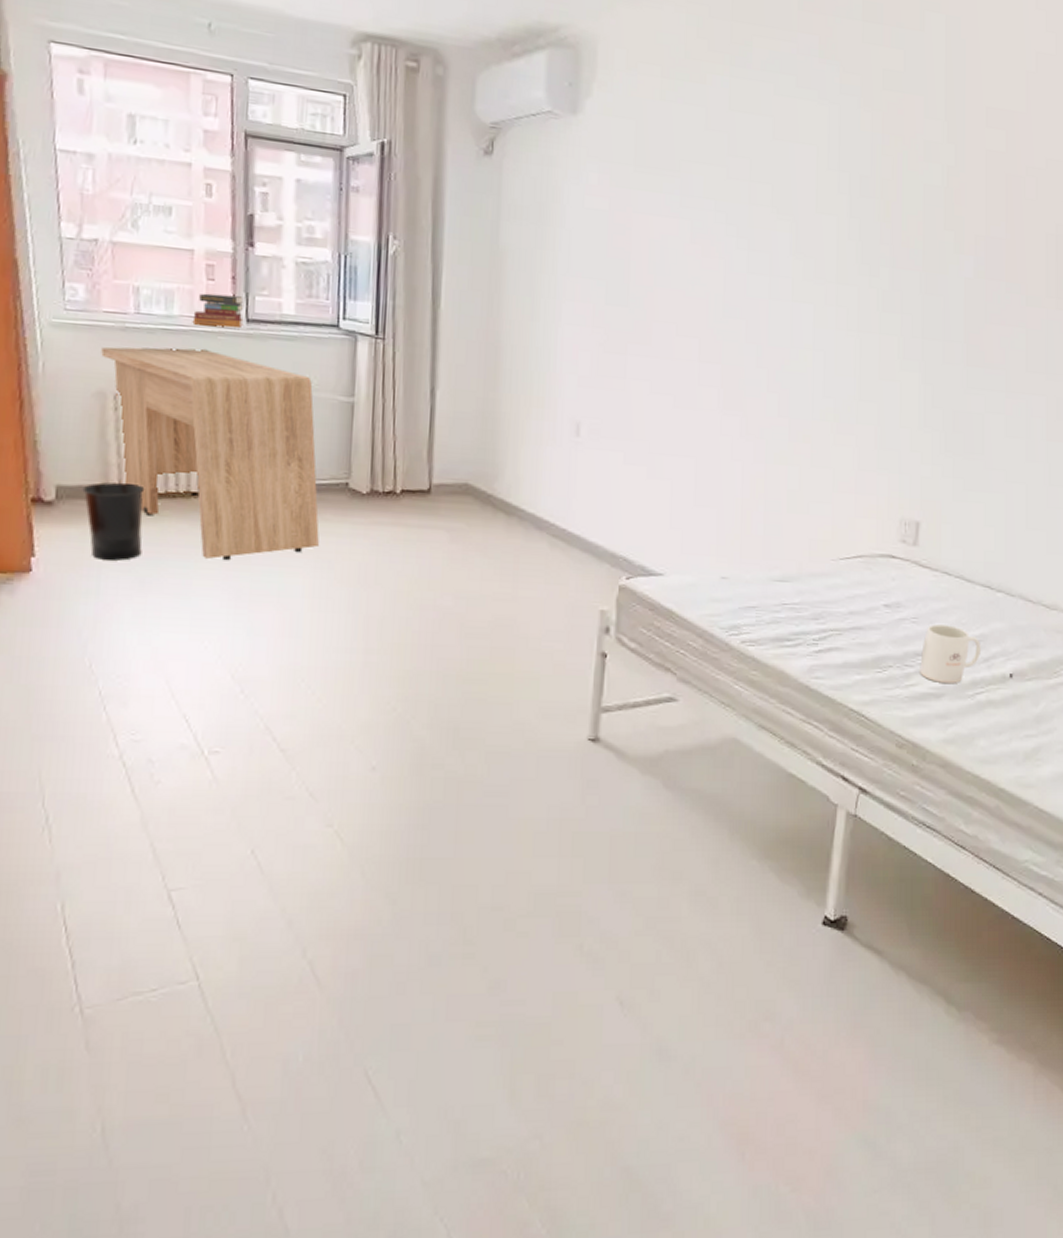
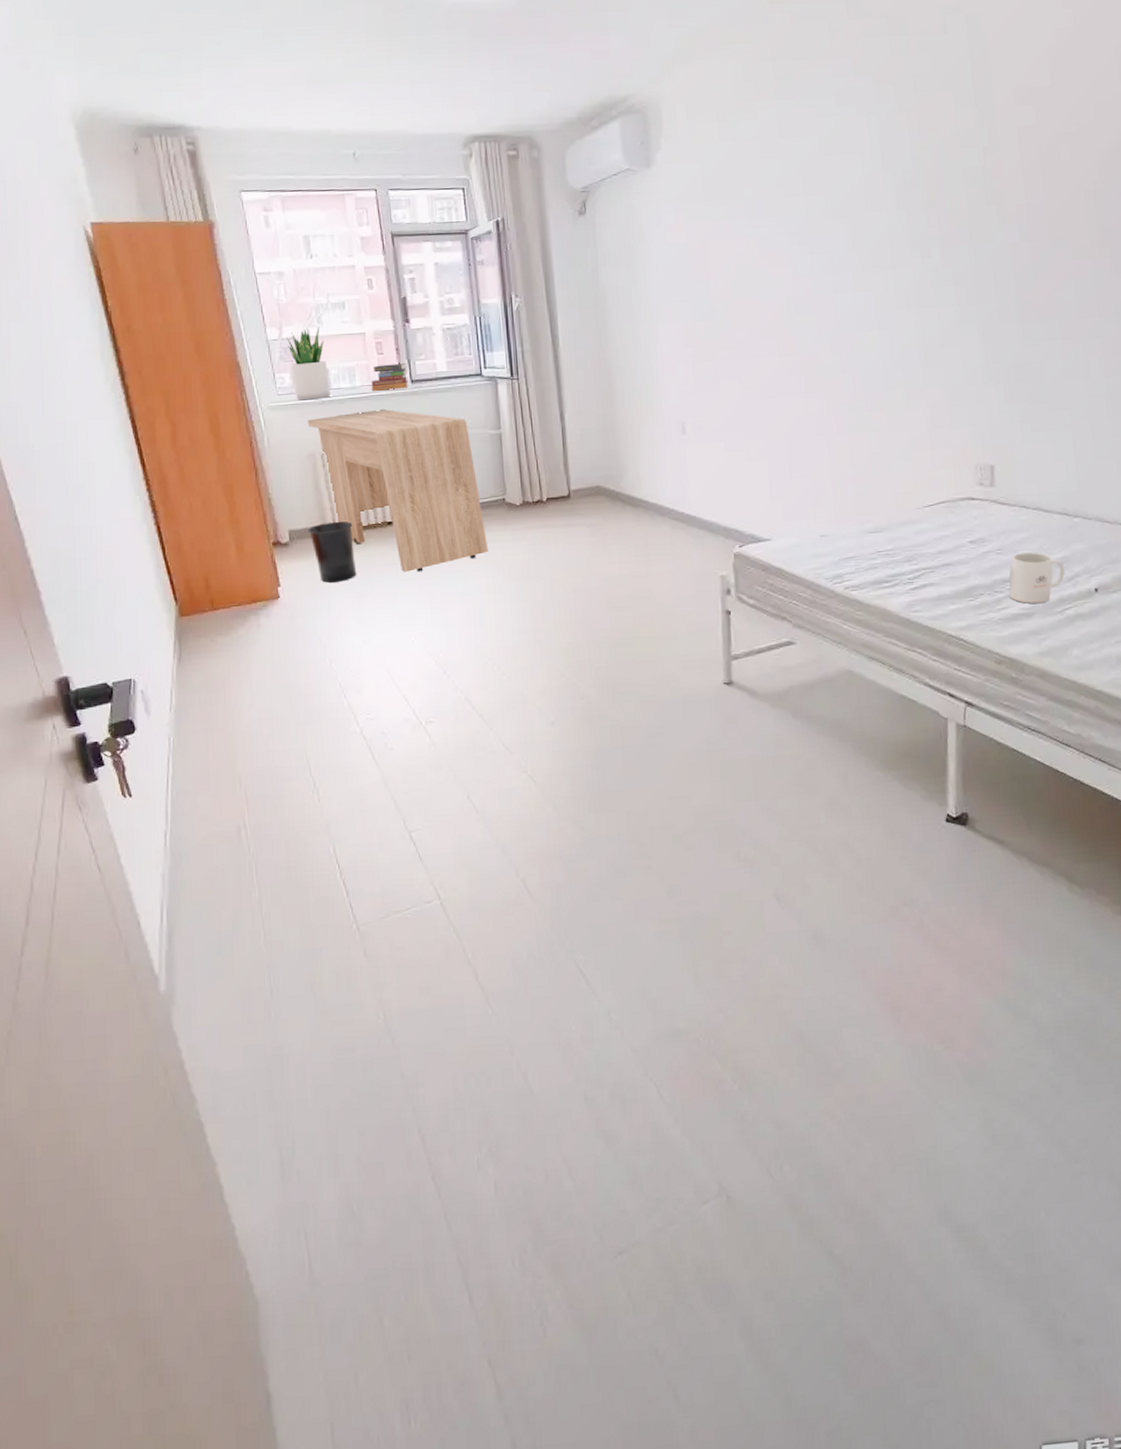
planter: none [85,230,139,324] -> present [286,326,330,401]

